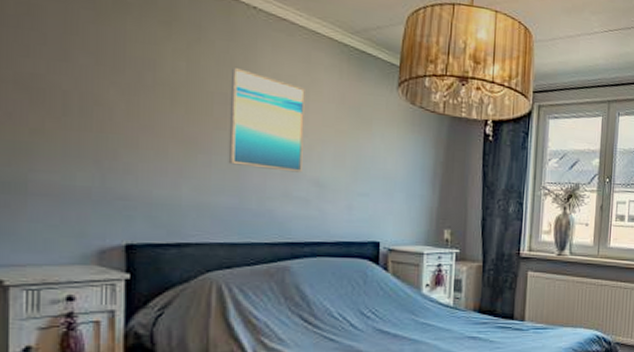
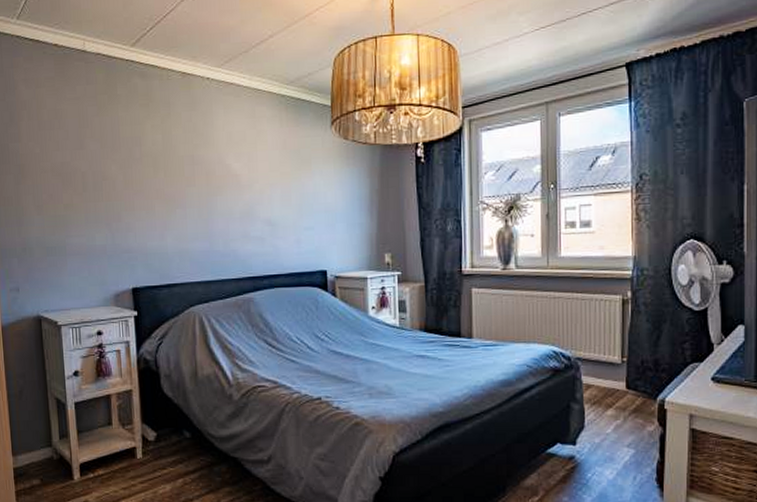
wall art: present [228,68,305,173] -> none [194,132,256,216]

